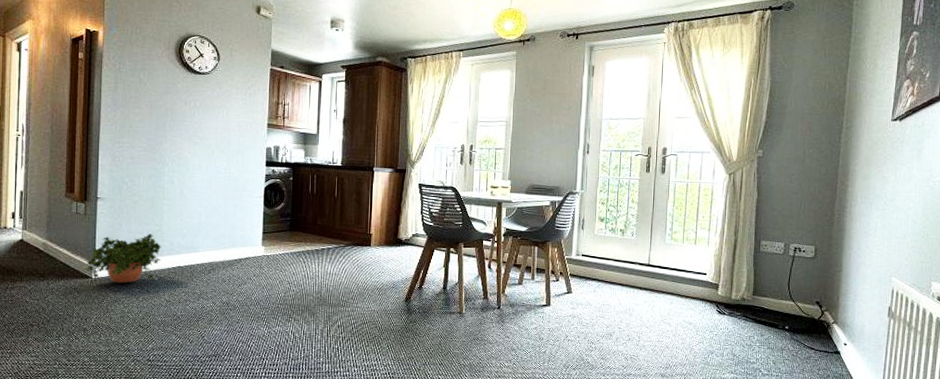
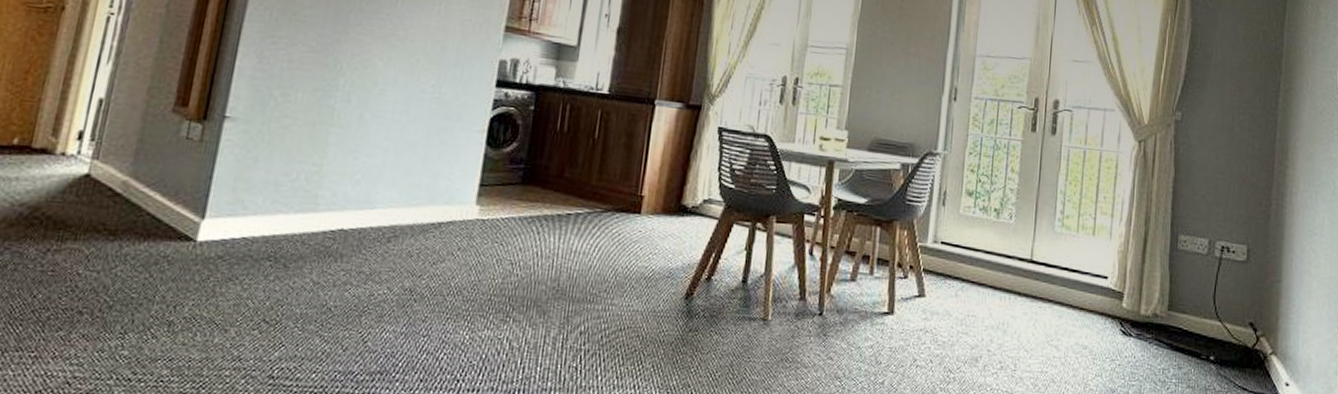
potted plant: present [85,234,162,283] -> none [186,177,318,253]

